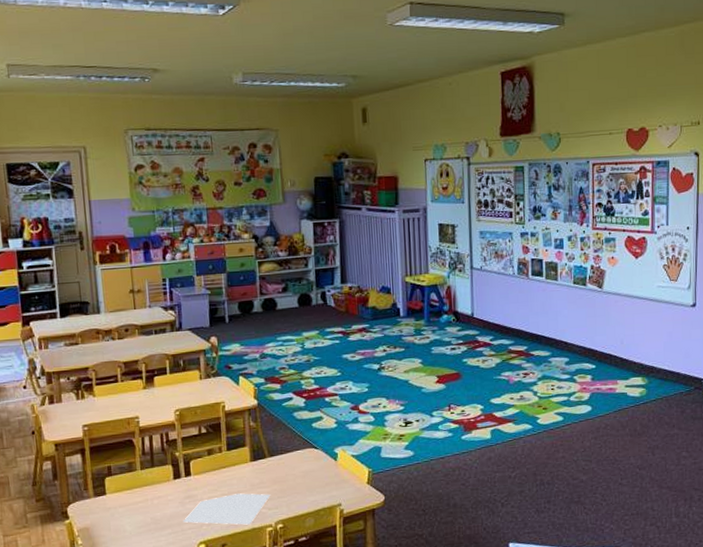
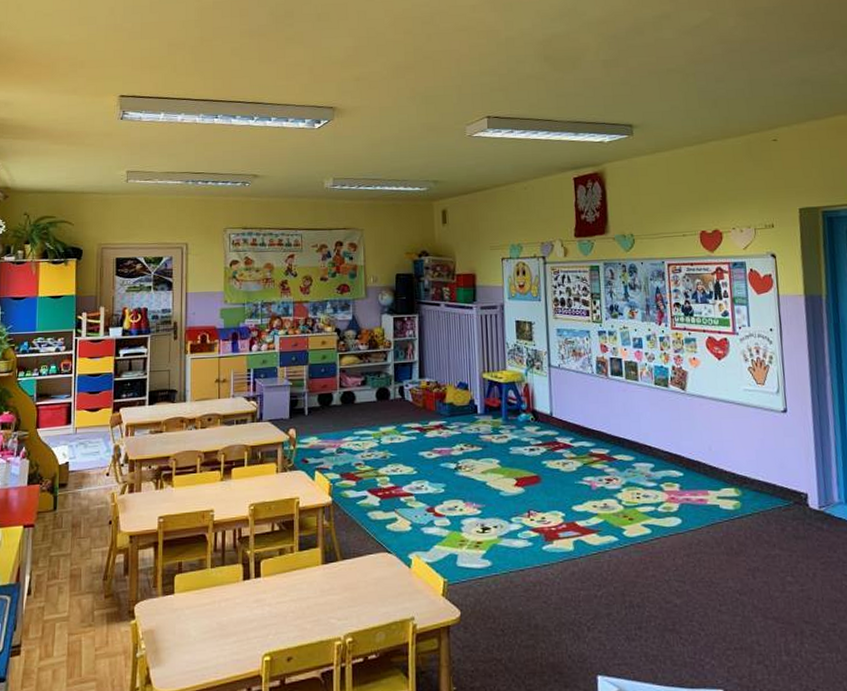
paper sheet: present [183,493,271,525] -> none [249,600,341,637]

